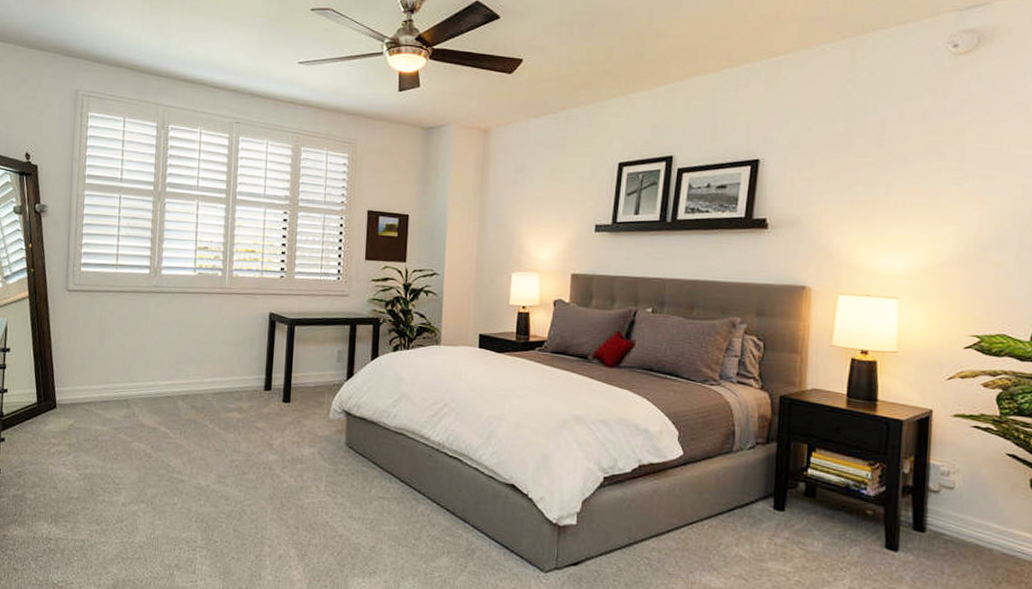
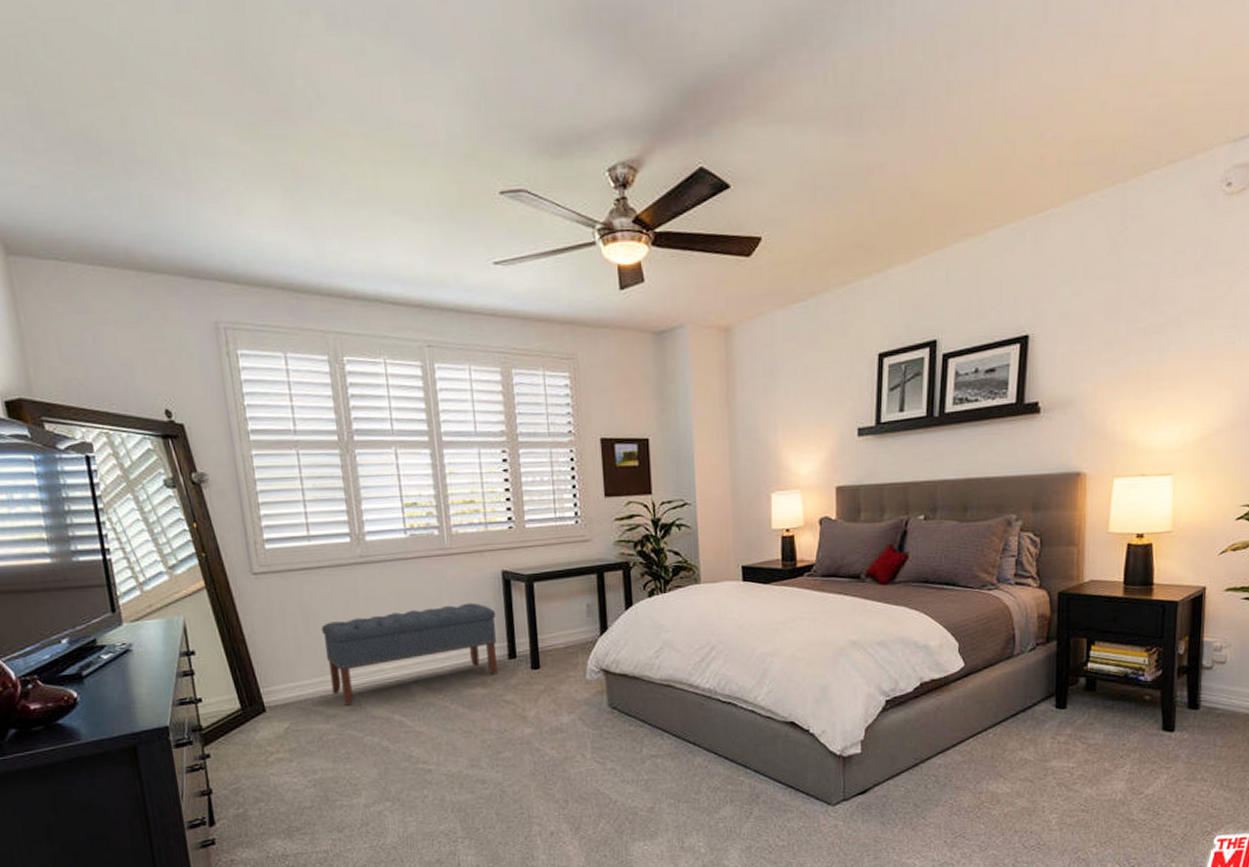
bench: none [112,336,260,413] -> present [321,602,498,706]

